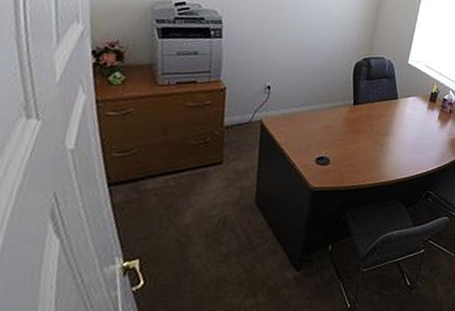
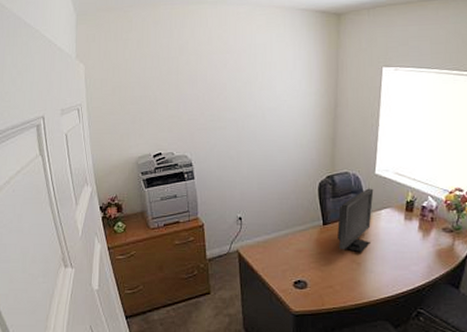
computer monitor: none [365,75,405,135] -> present [337,188,374,253]

